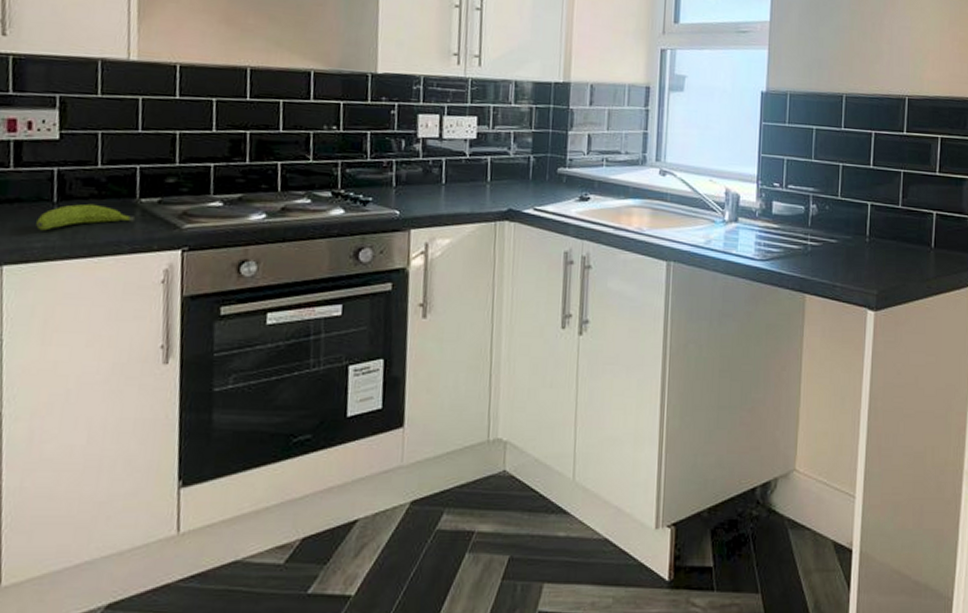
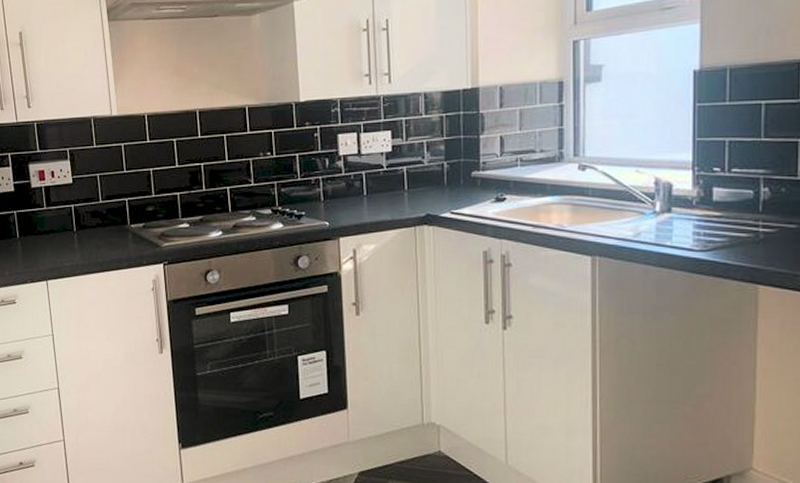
fruit: present [36,203,136,231] -> none [65,231,129,253]

